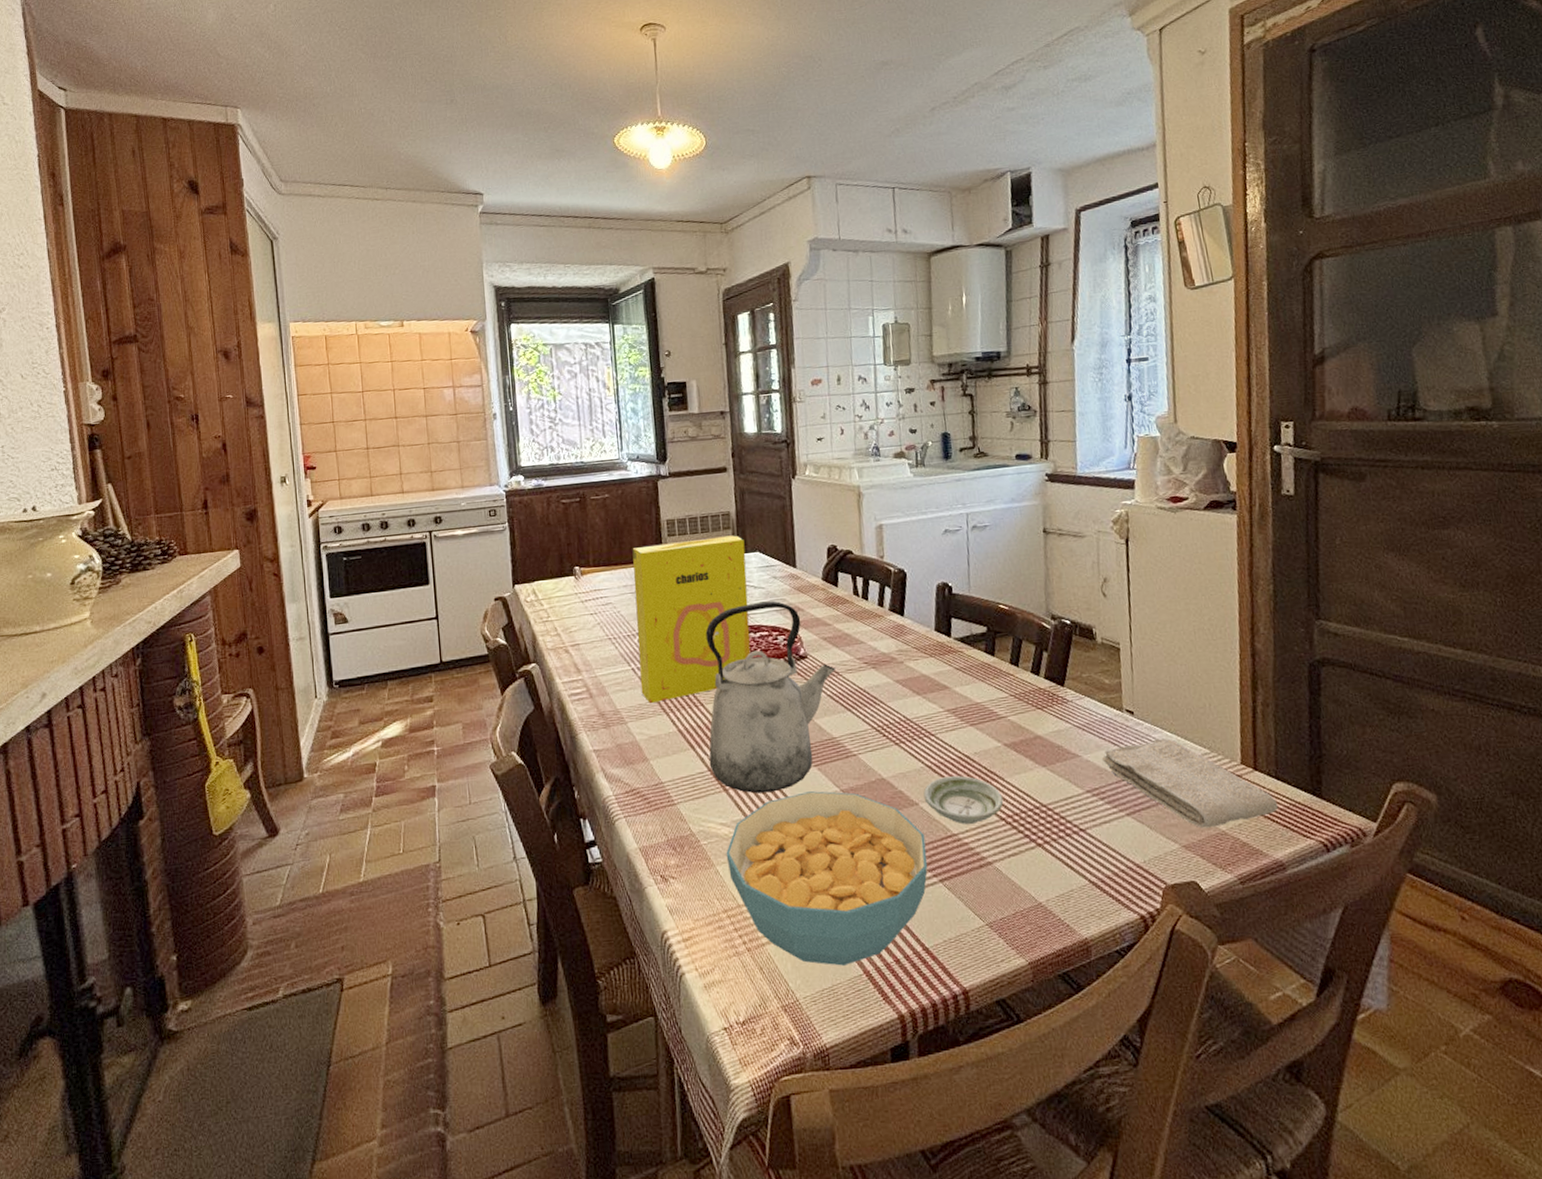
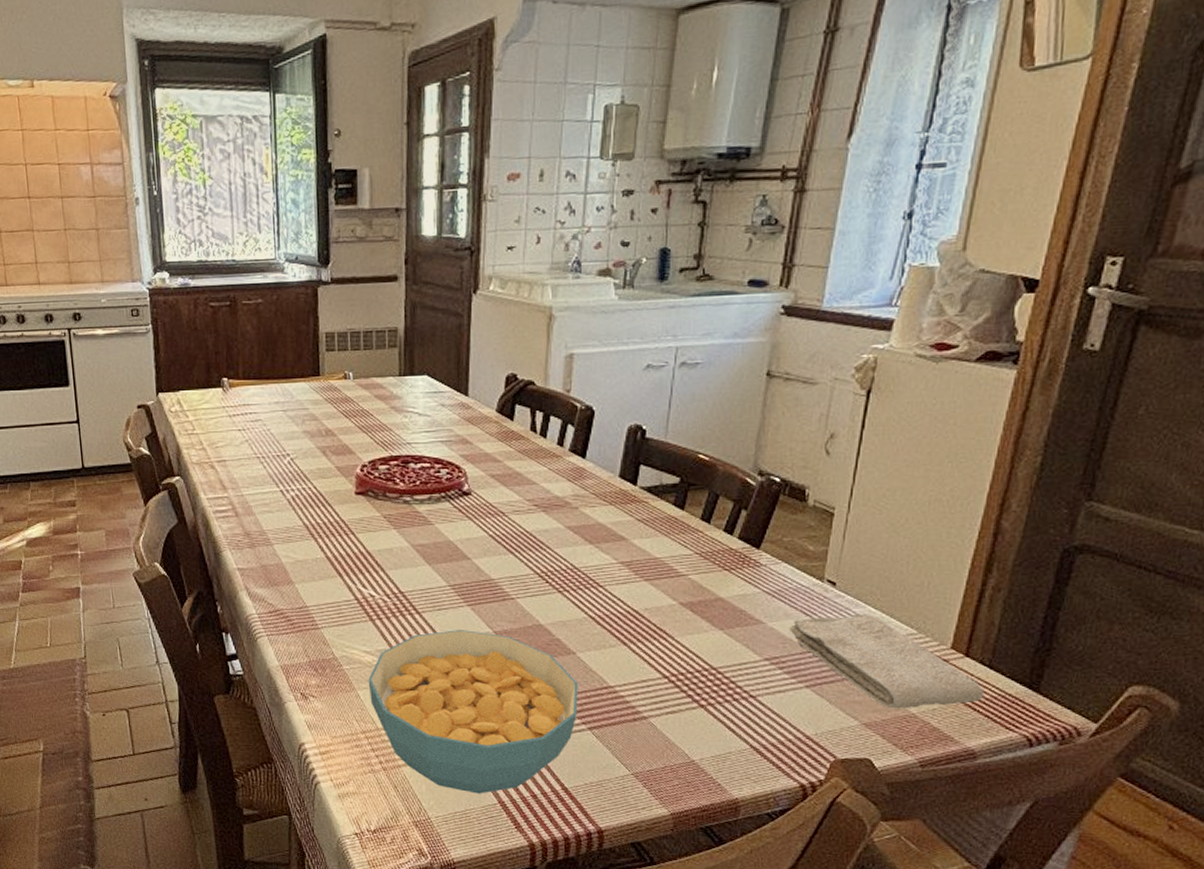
cereal box: present [632,535,751,703] -> none [286,355,412,527]
kettle: present [705,601,835,794] -> none [356,430,501,627]
saucer: present [923,775,1004,825] -> none [583,630,670,678]

